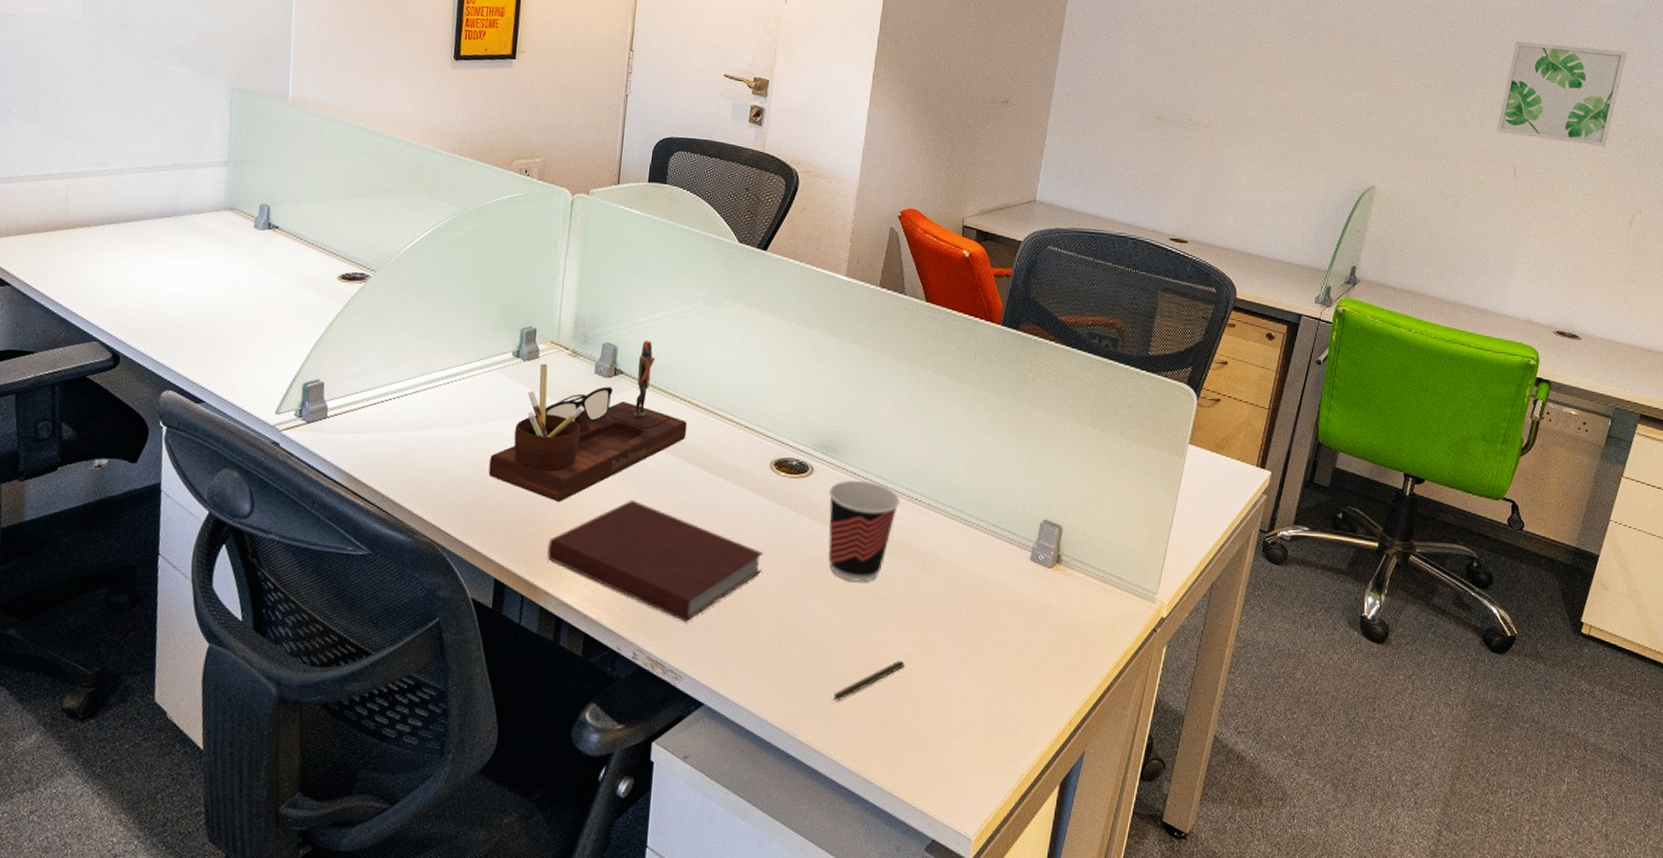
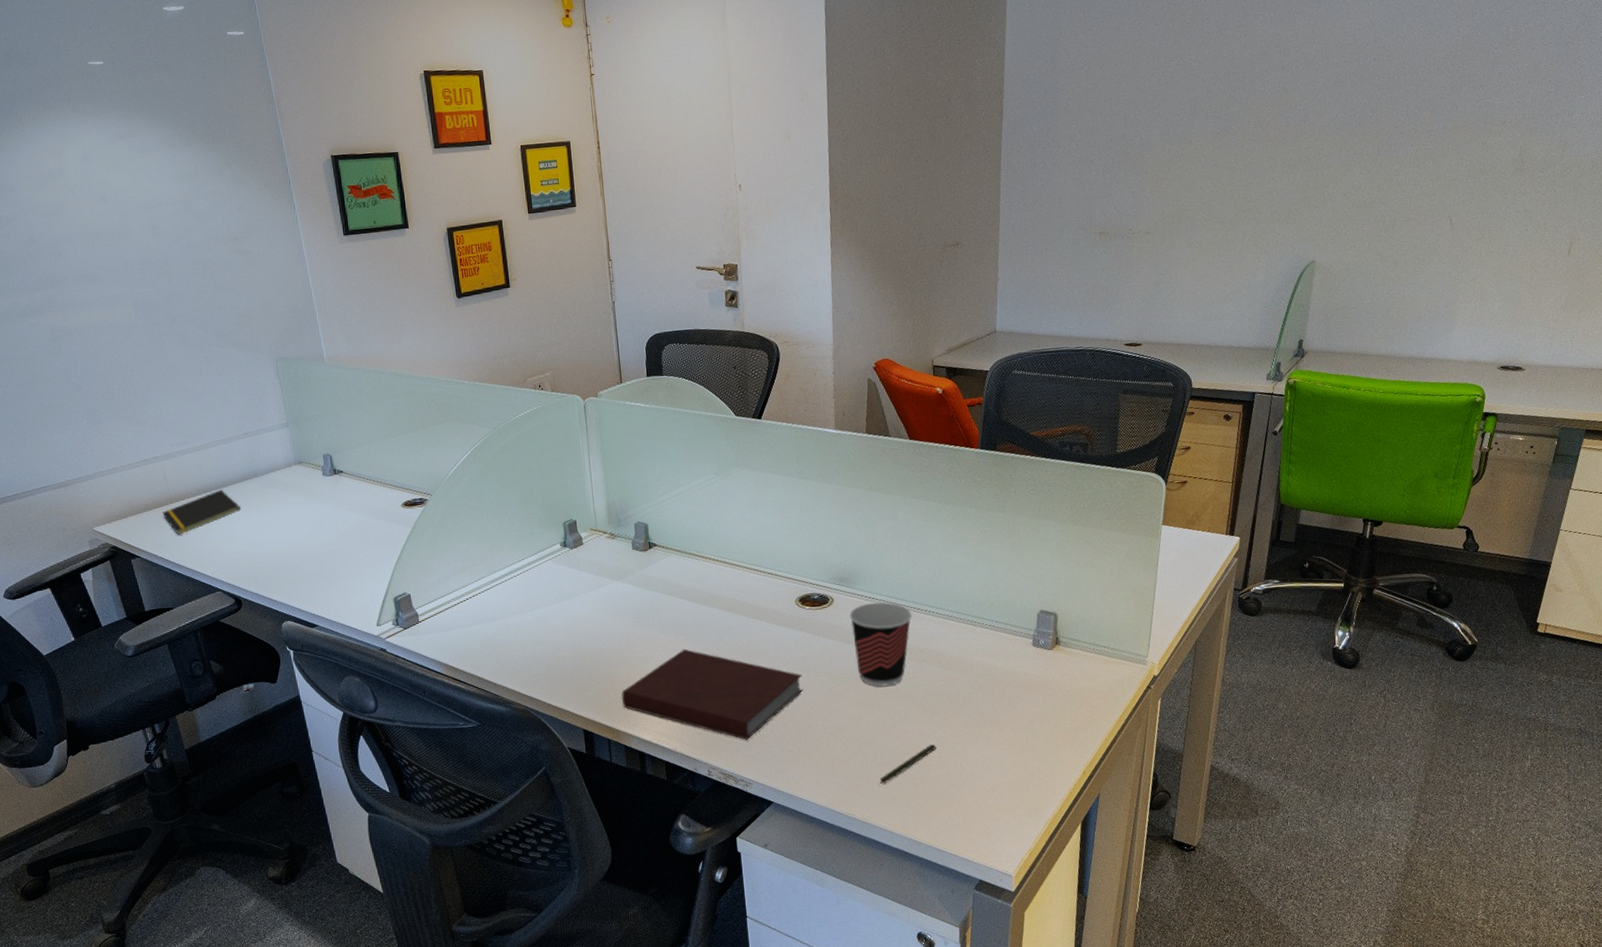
notepad: none [52,223,149,268] -> present [162,490,242,536]
desk organizer: present [488,340,687,502] -> none [559,514,720,660]
wall art: present [1496,40,1627,147] -> none [1430,81,1559,187]

